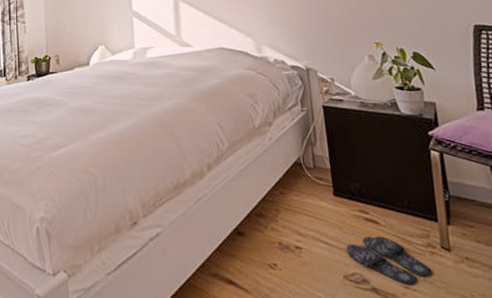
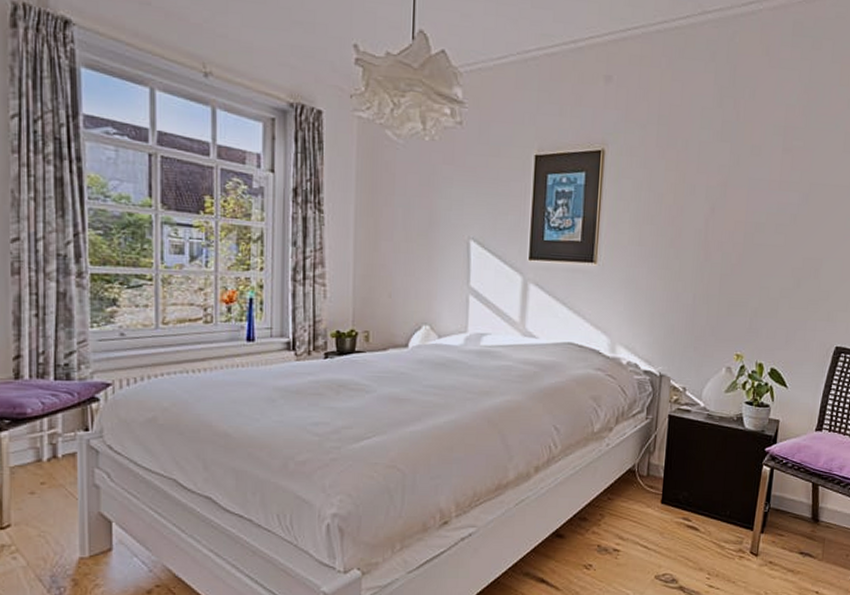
slippers: present [346,236,432,286] -> none [663,541,737,585]

